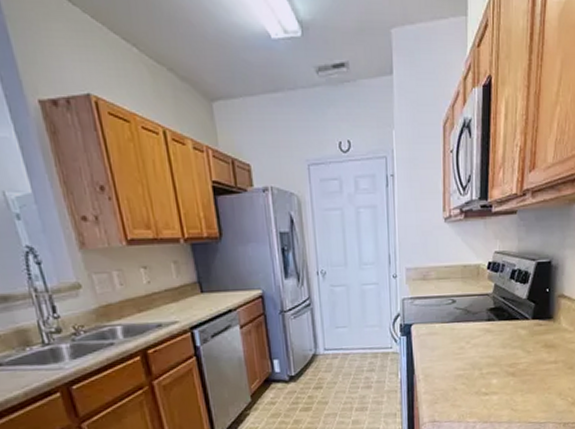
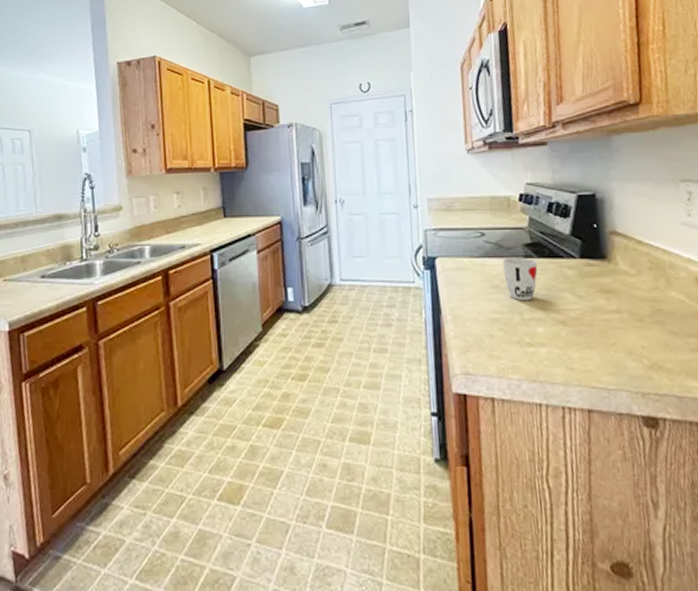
cup: none [469,321,497,358] -> present [502,257,538,300]

